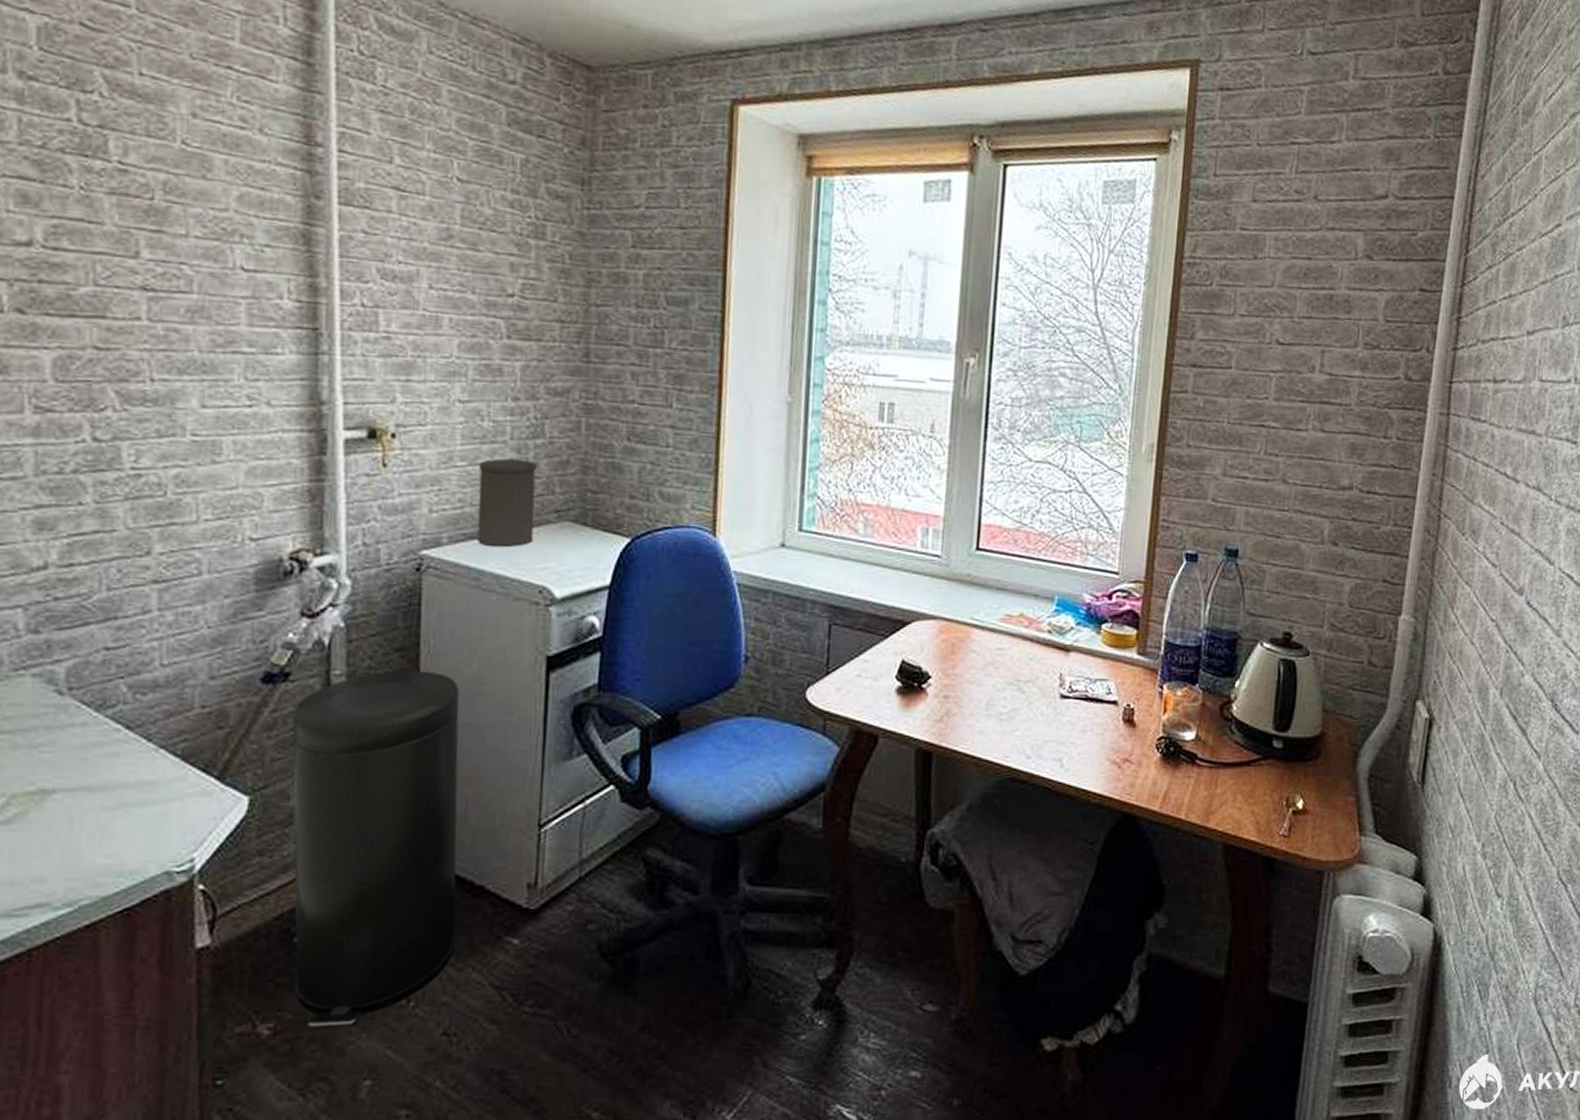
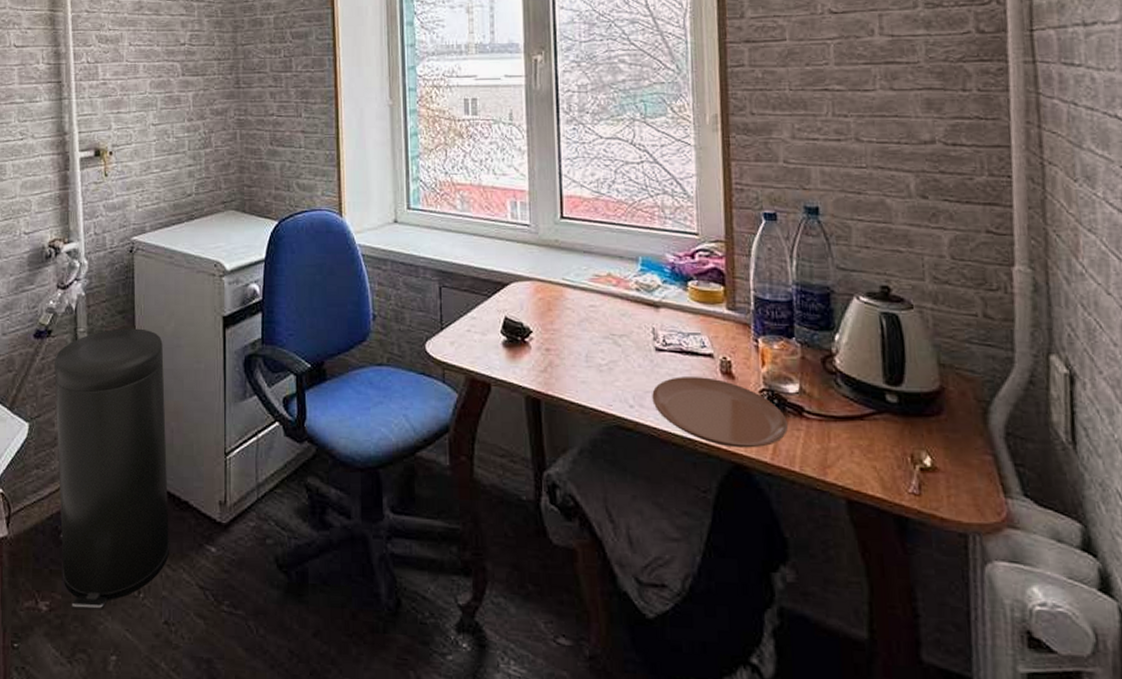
canister: present [477,458,536,548] -> none [168,165,208,233]
plate: none [1051,725,1181,797] -> present [652,377,789,448]

